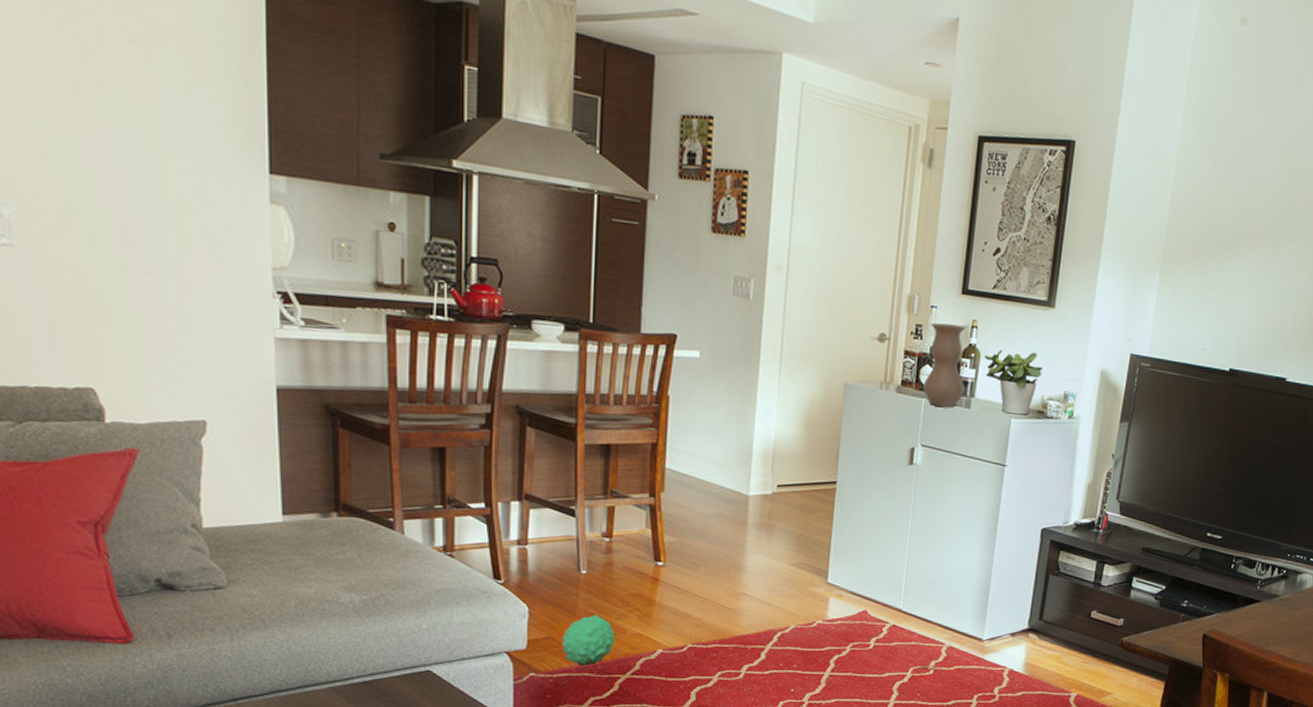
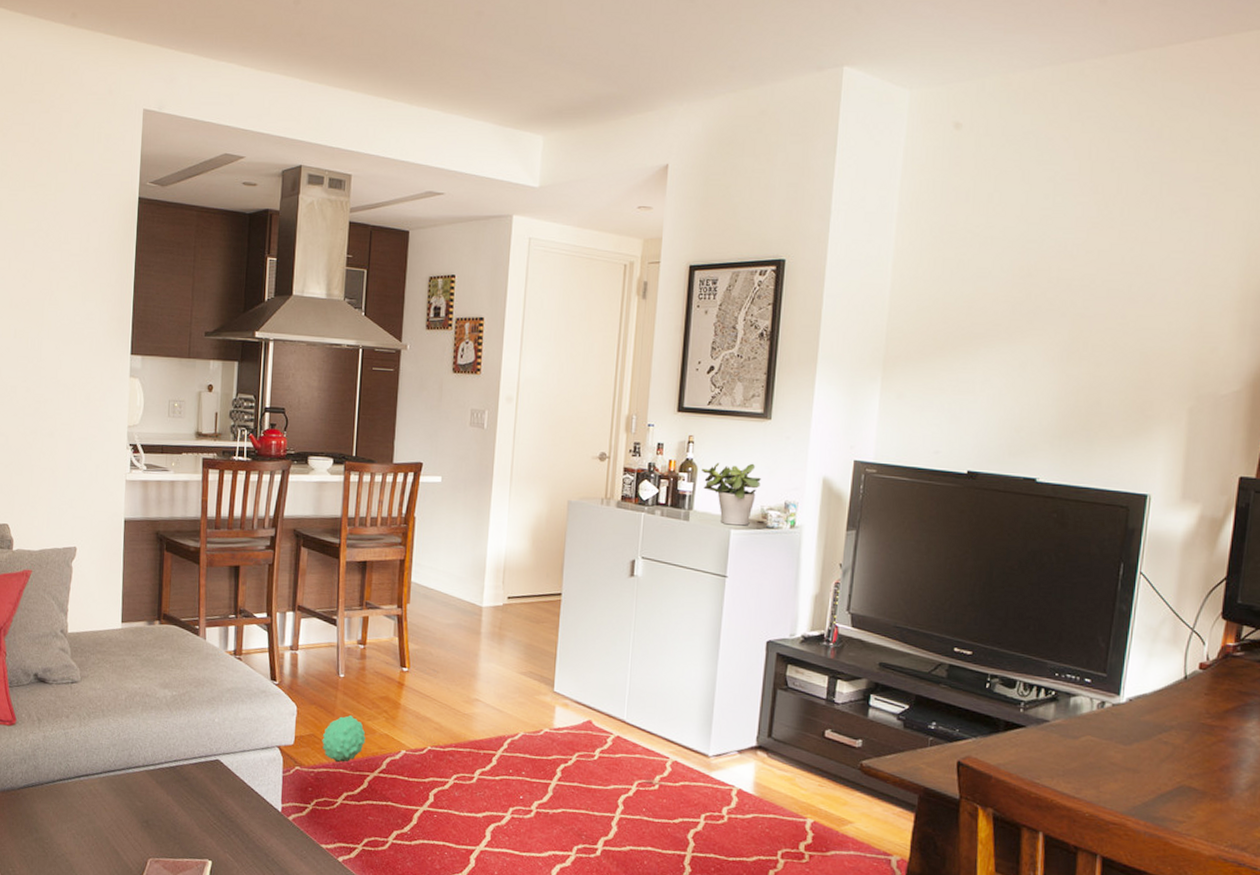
vase: present [922,322,967,409] -> none [641,440,684,521]

